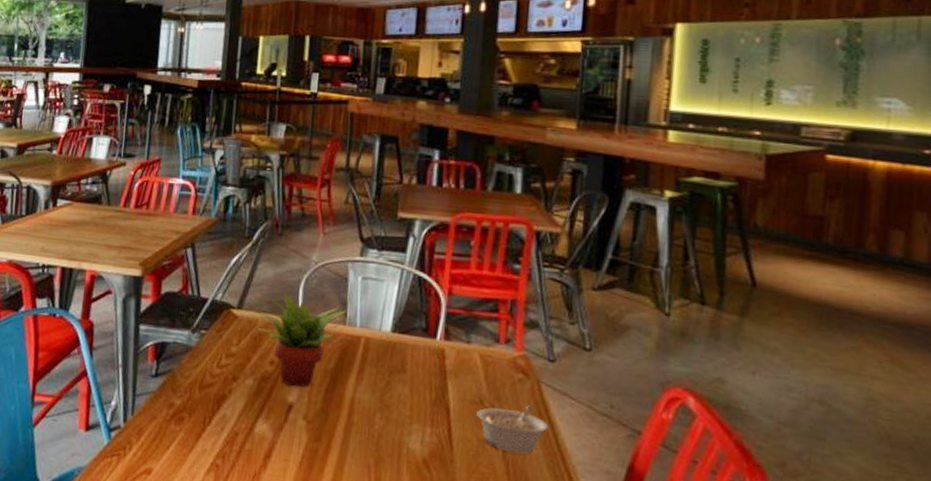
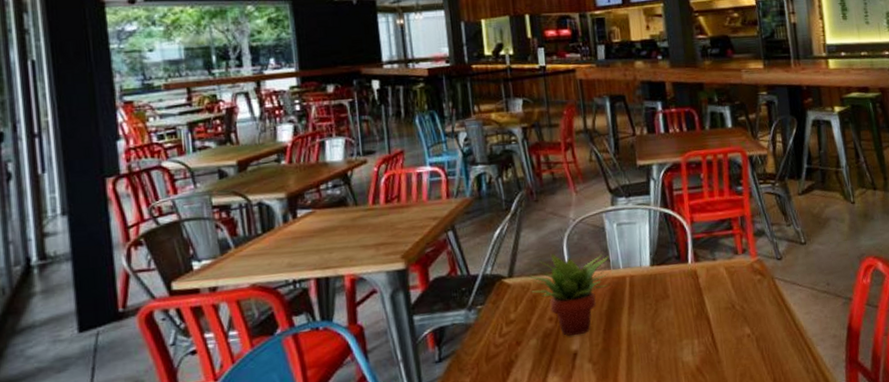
legume: present [476,405,549,454] -> none [731,299,787,342]

